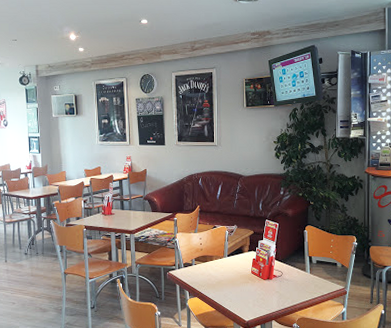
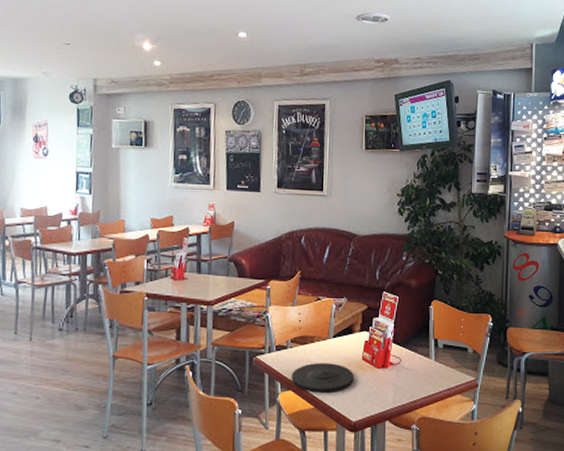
plate: none [197,276,245,299] -> present [291,363,354,393]

